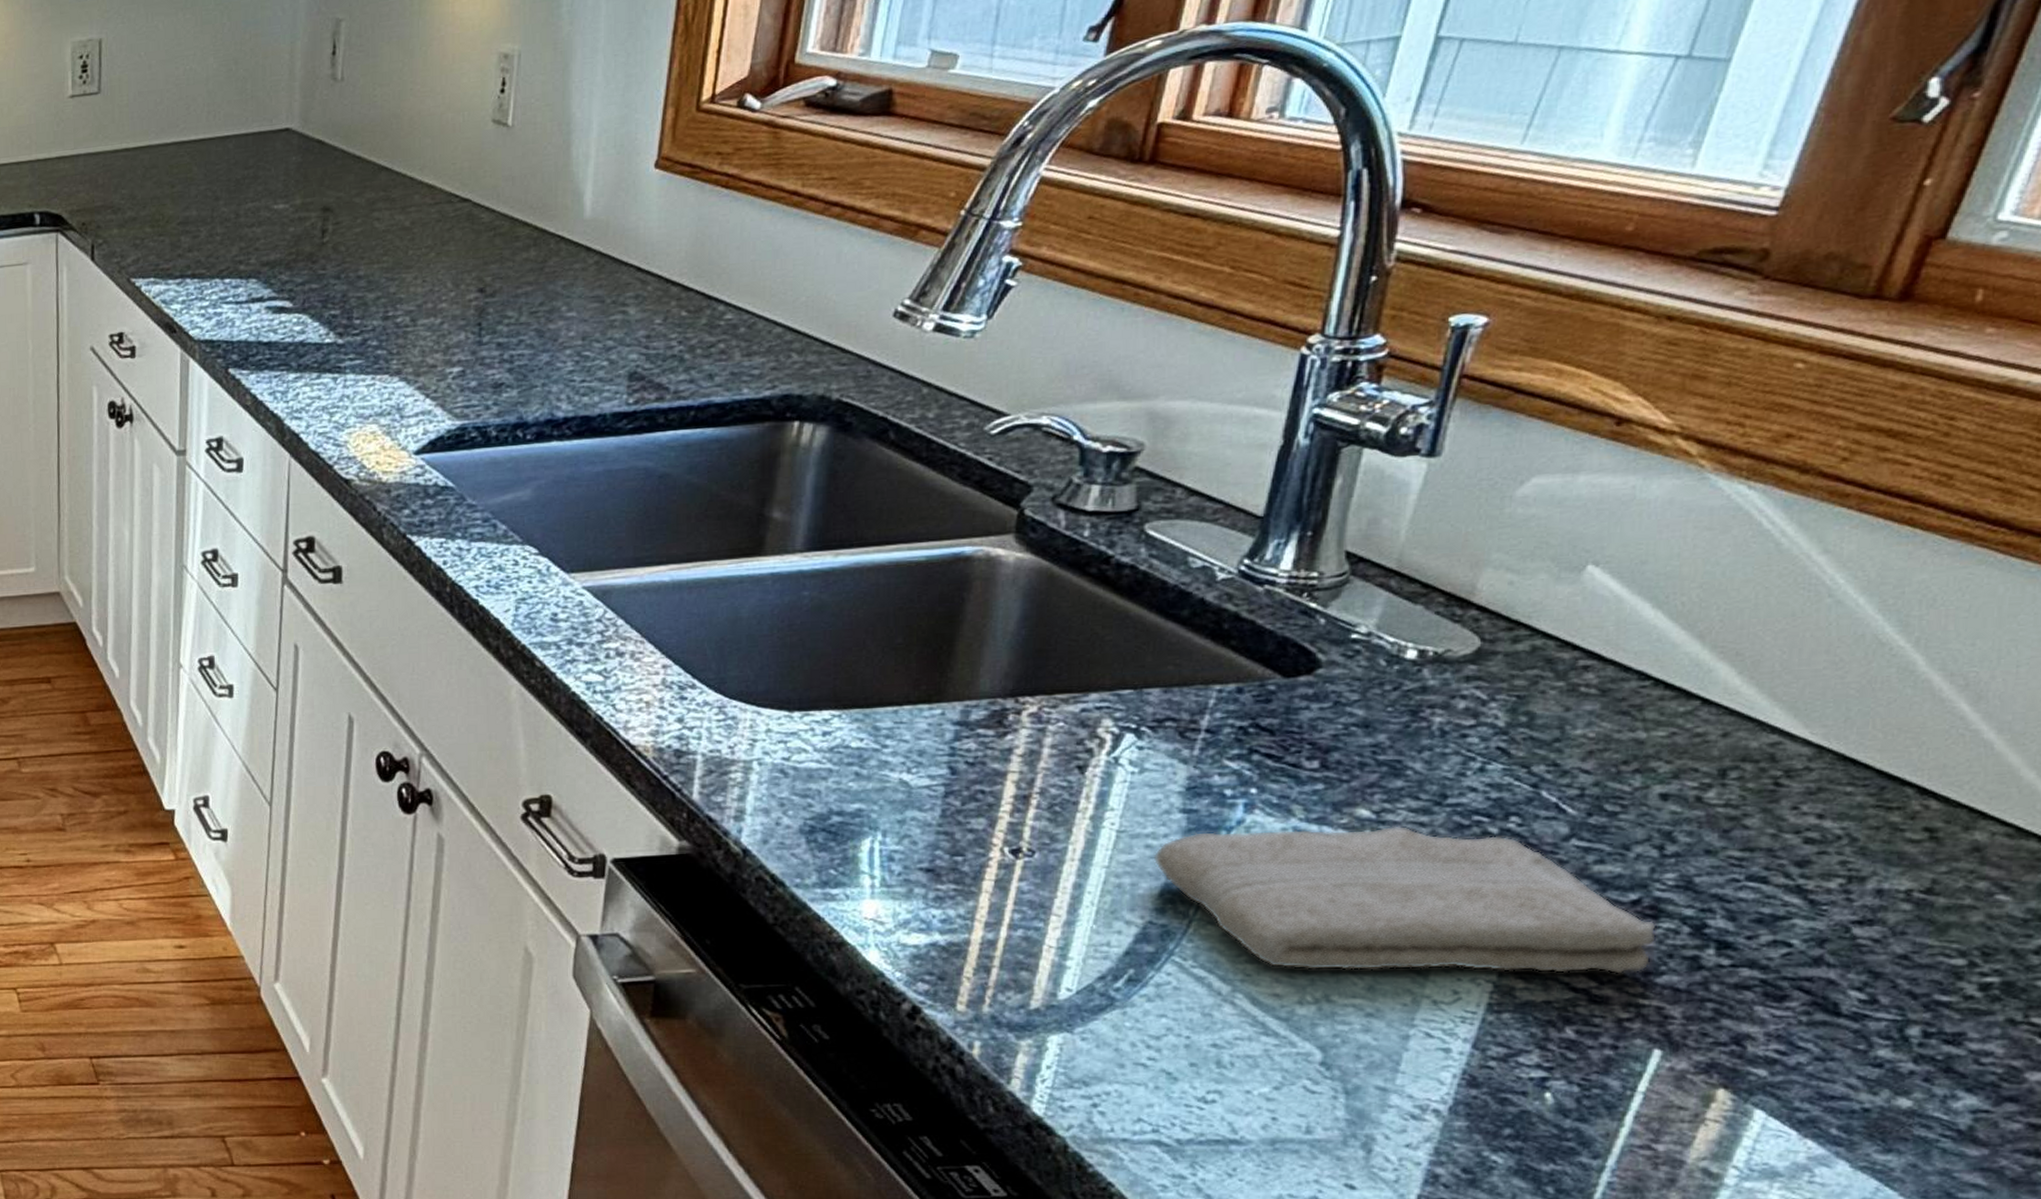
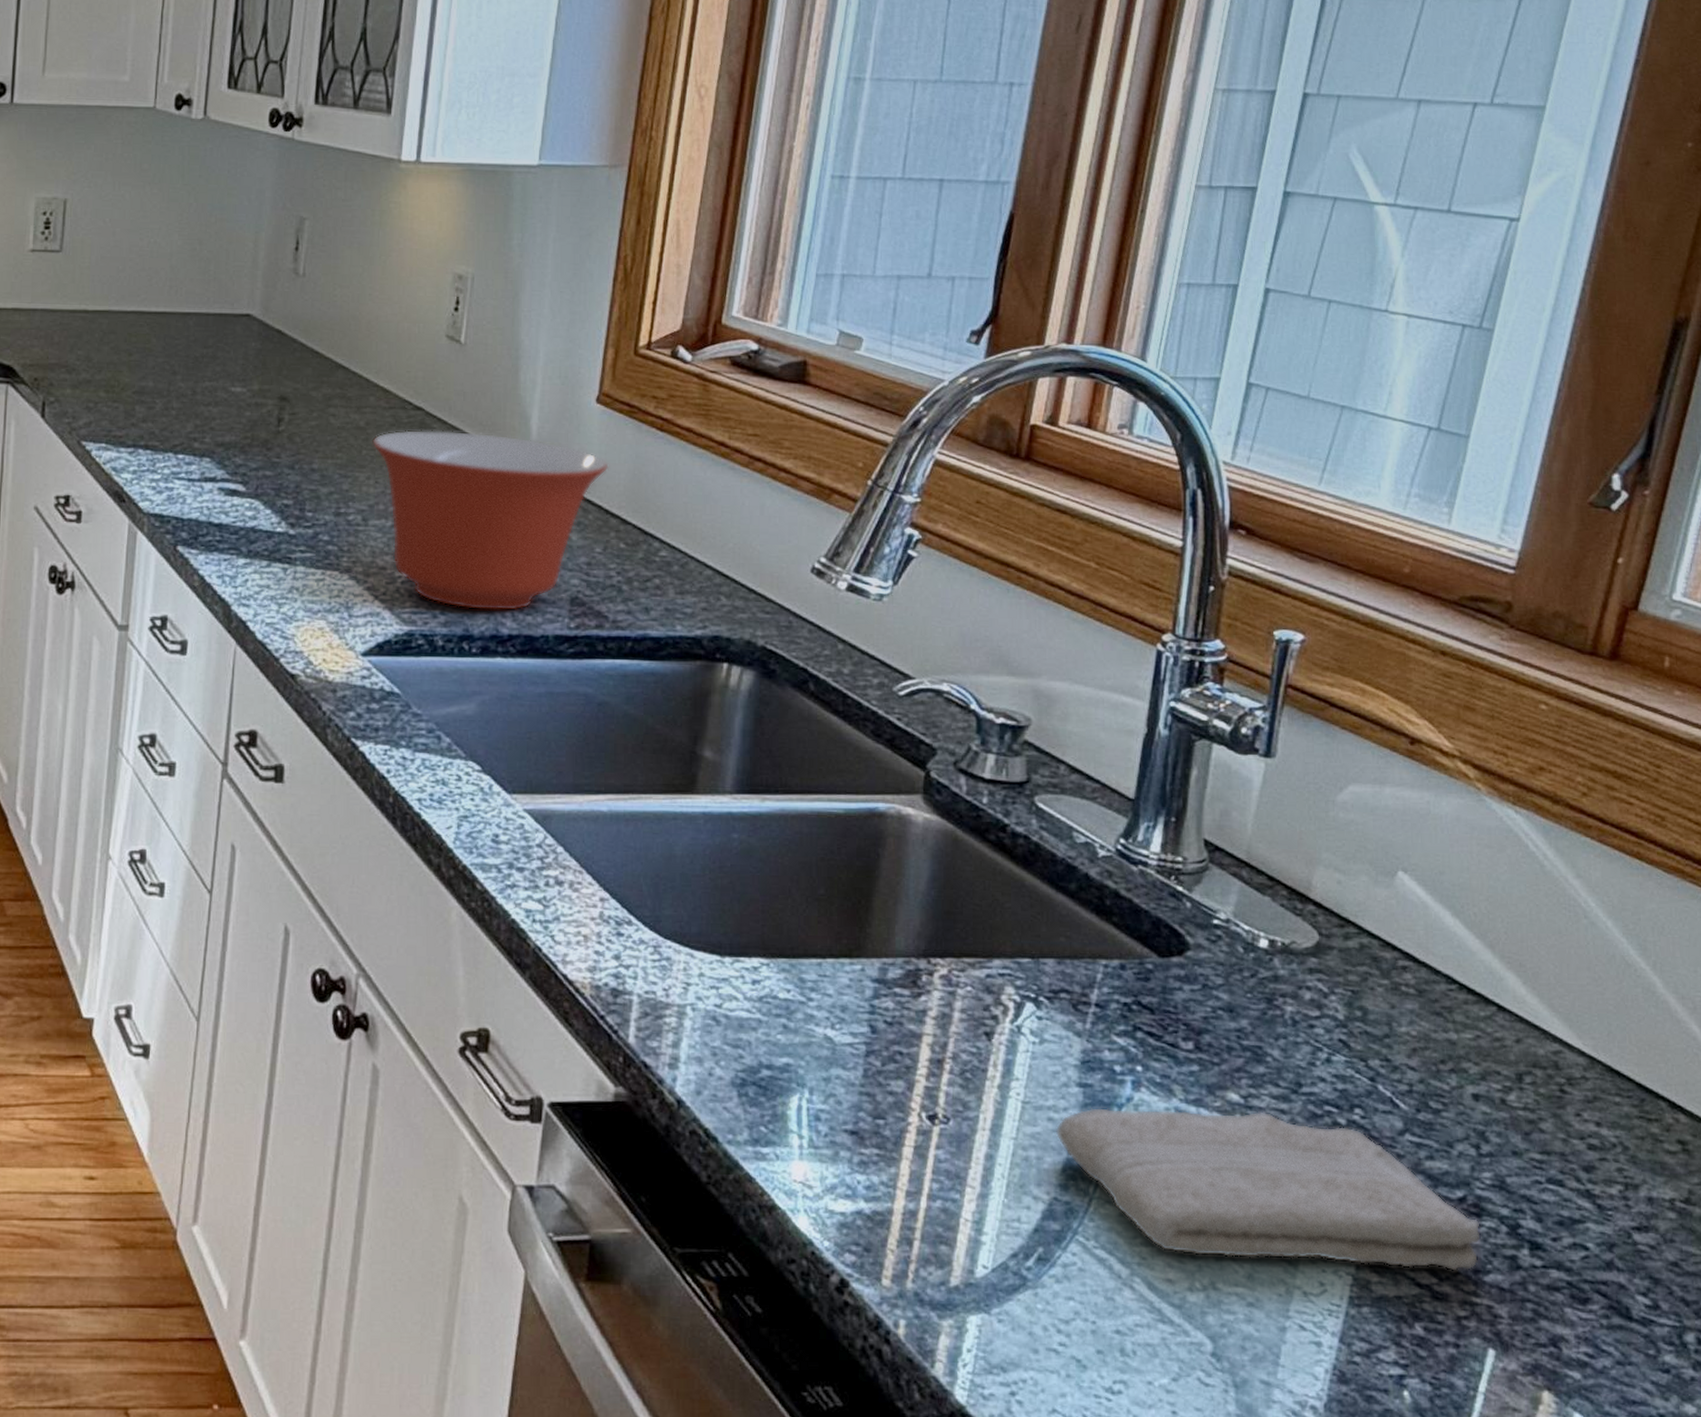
mixing bowl: none [418,215,669,397] -> present [372,429,609,611]

